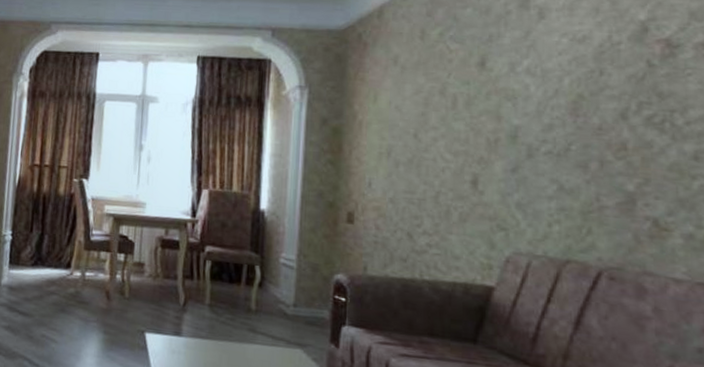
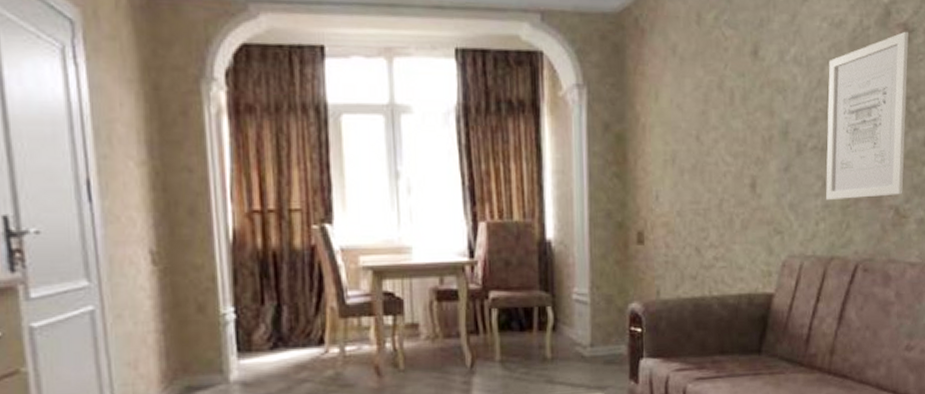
wall art: none [561,46,672,207] -> present [825,31,909,201]

